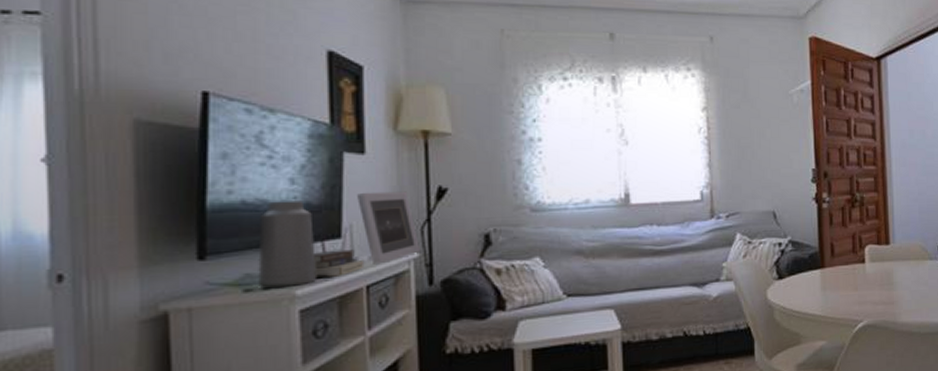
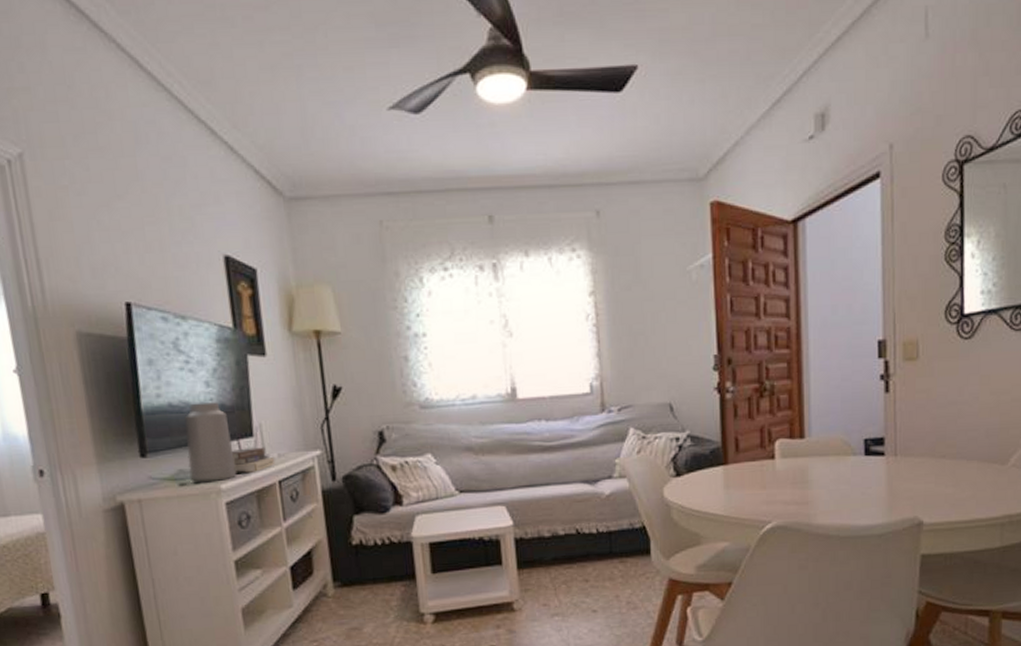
picture frame: present [357,191,421,265] -> none [263,391,323,461]

